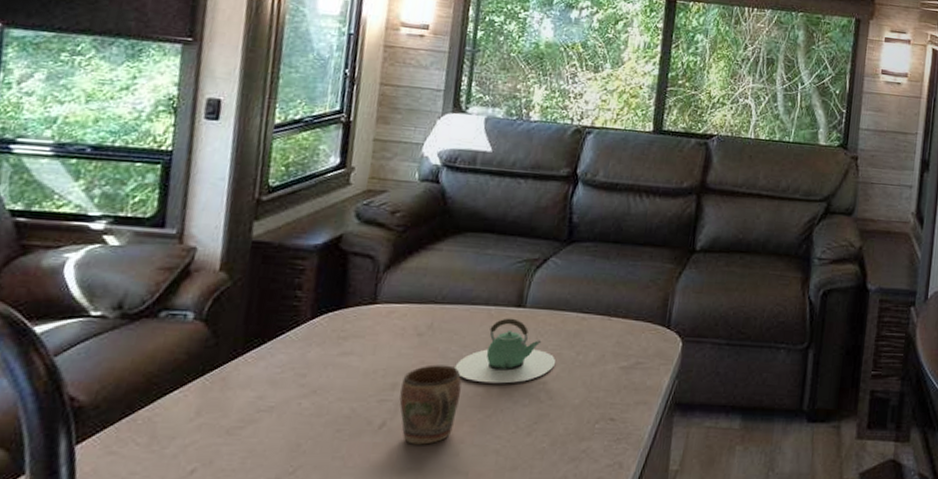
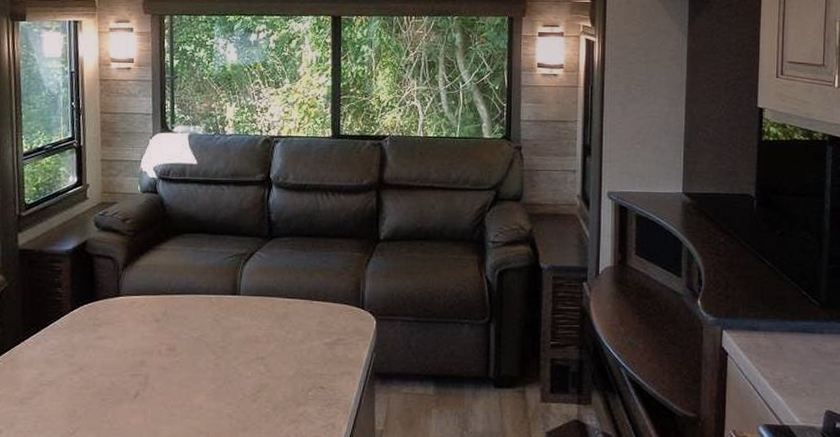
mug: present [399,364,462,445] -> none [147,345,196,410]
teapot: present [455,318,555,384] -> none [188,304,269,360]

